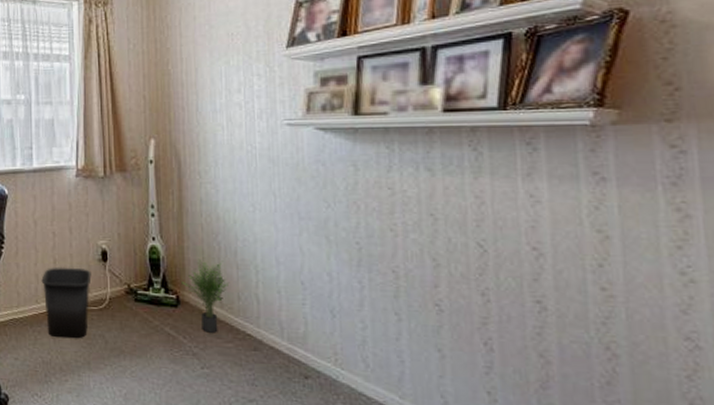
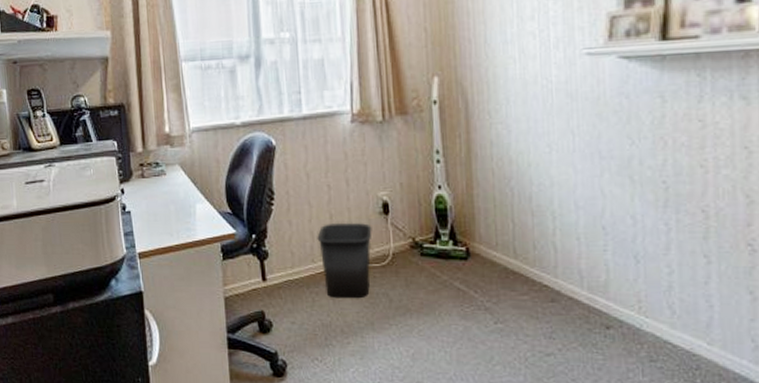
potted plant: present [181,260,229,333] -> none [471,208,523,286]

